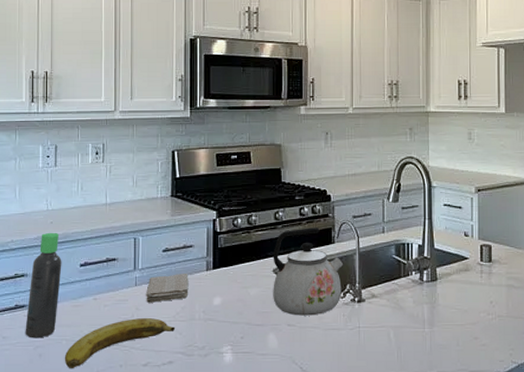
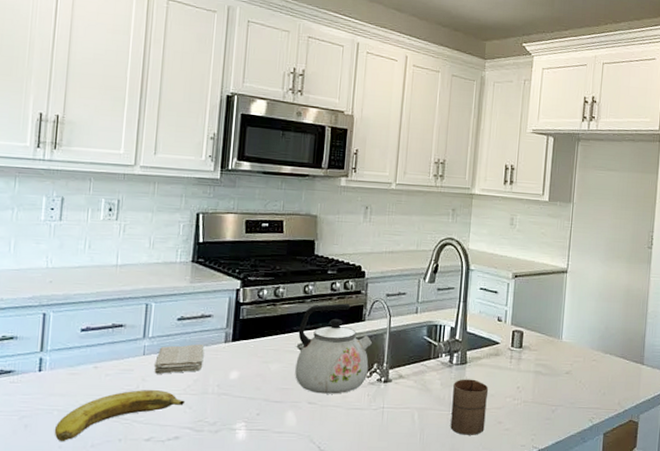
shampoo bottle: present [25,233,62,338] -> none [9,293,60,408]
cup: none [426,295,462,352] -> present [450,379,489,435]

